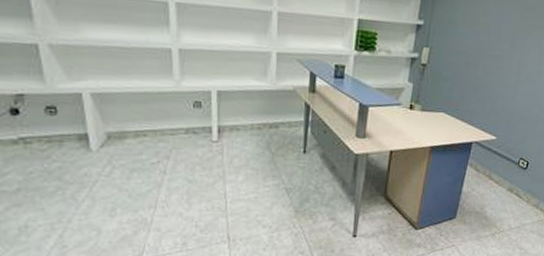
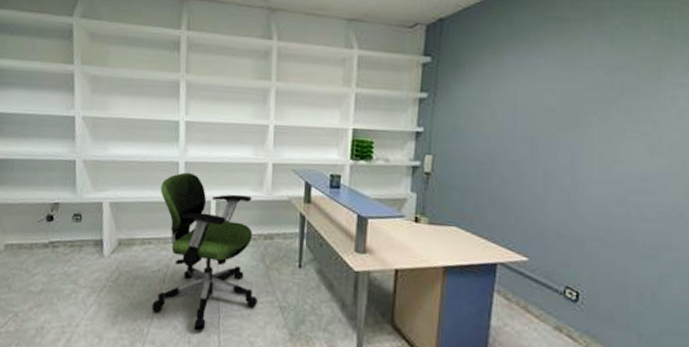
office chair: none [152,60,264,216] -> present [151,172,258,331]

